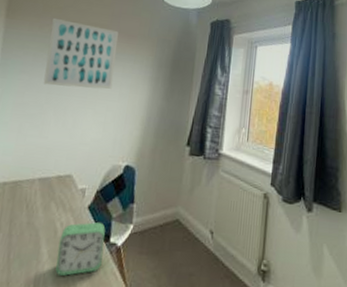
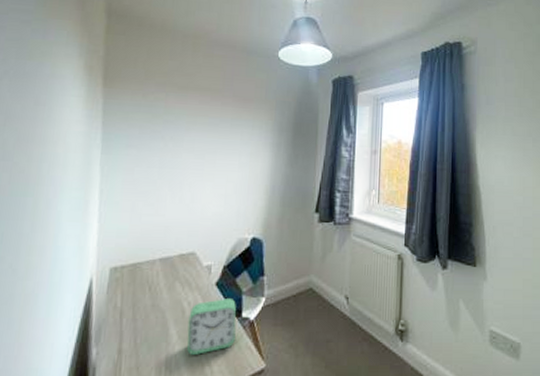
wall art: present [43,17,119,90] -> none [153,84,233,160]

